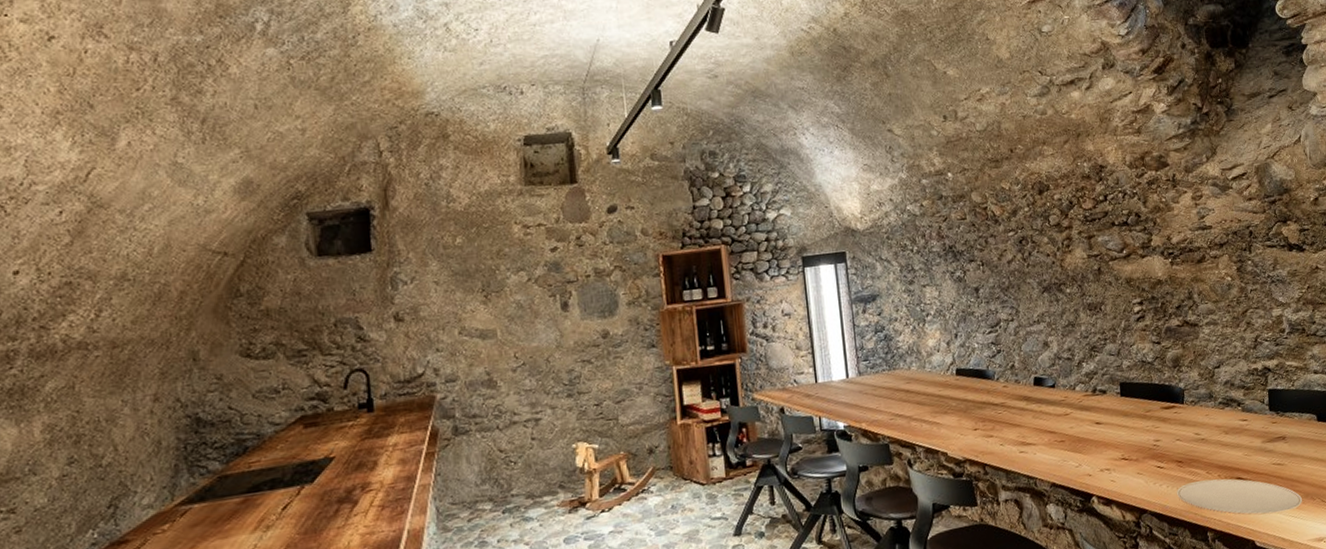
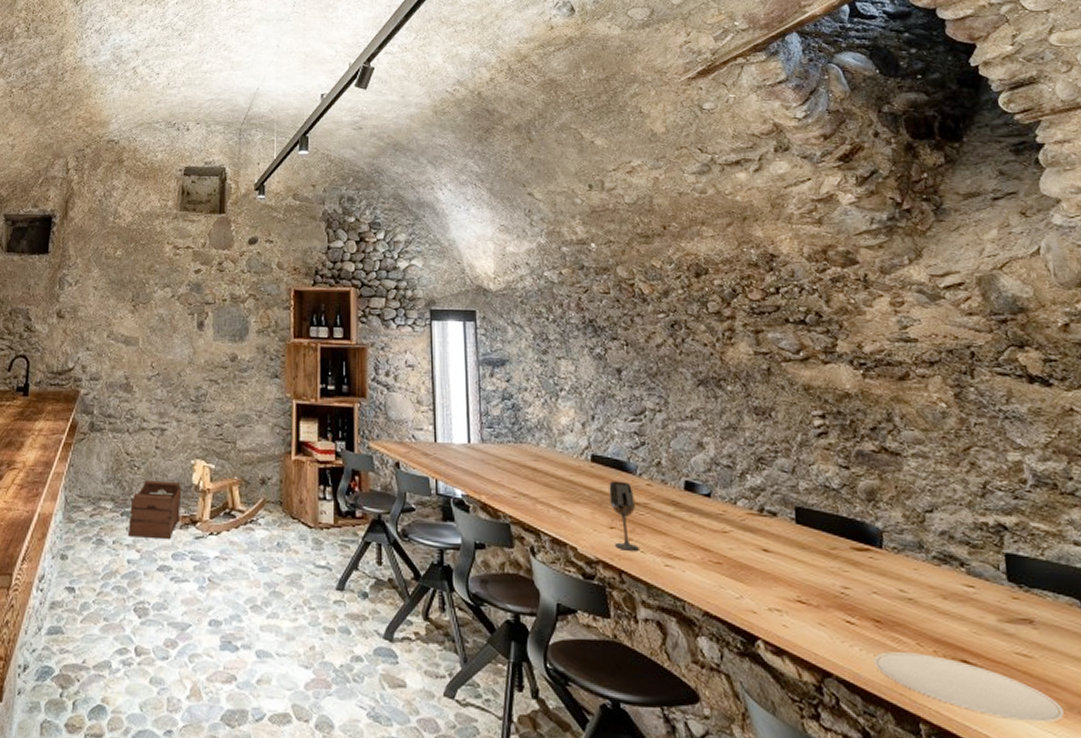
wooden crate: none [511,467,568,532] -> present [127,480,181,539]
wine glass: none [972,387,999,447] -> present [608,481,639,552]

